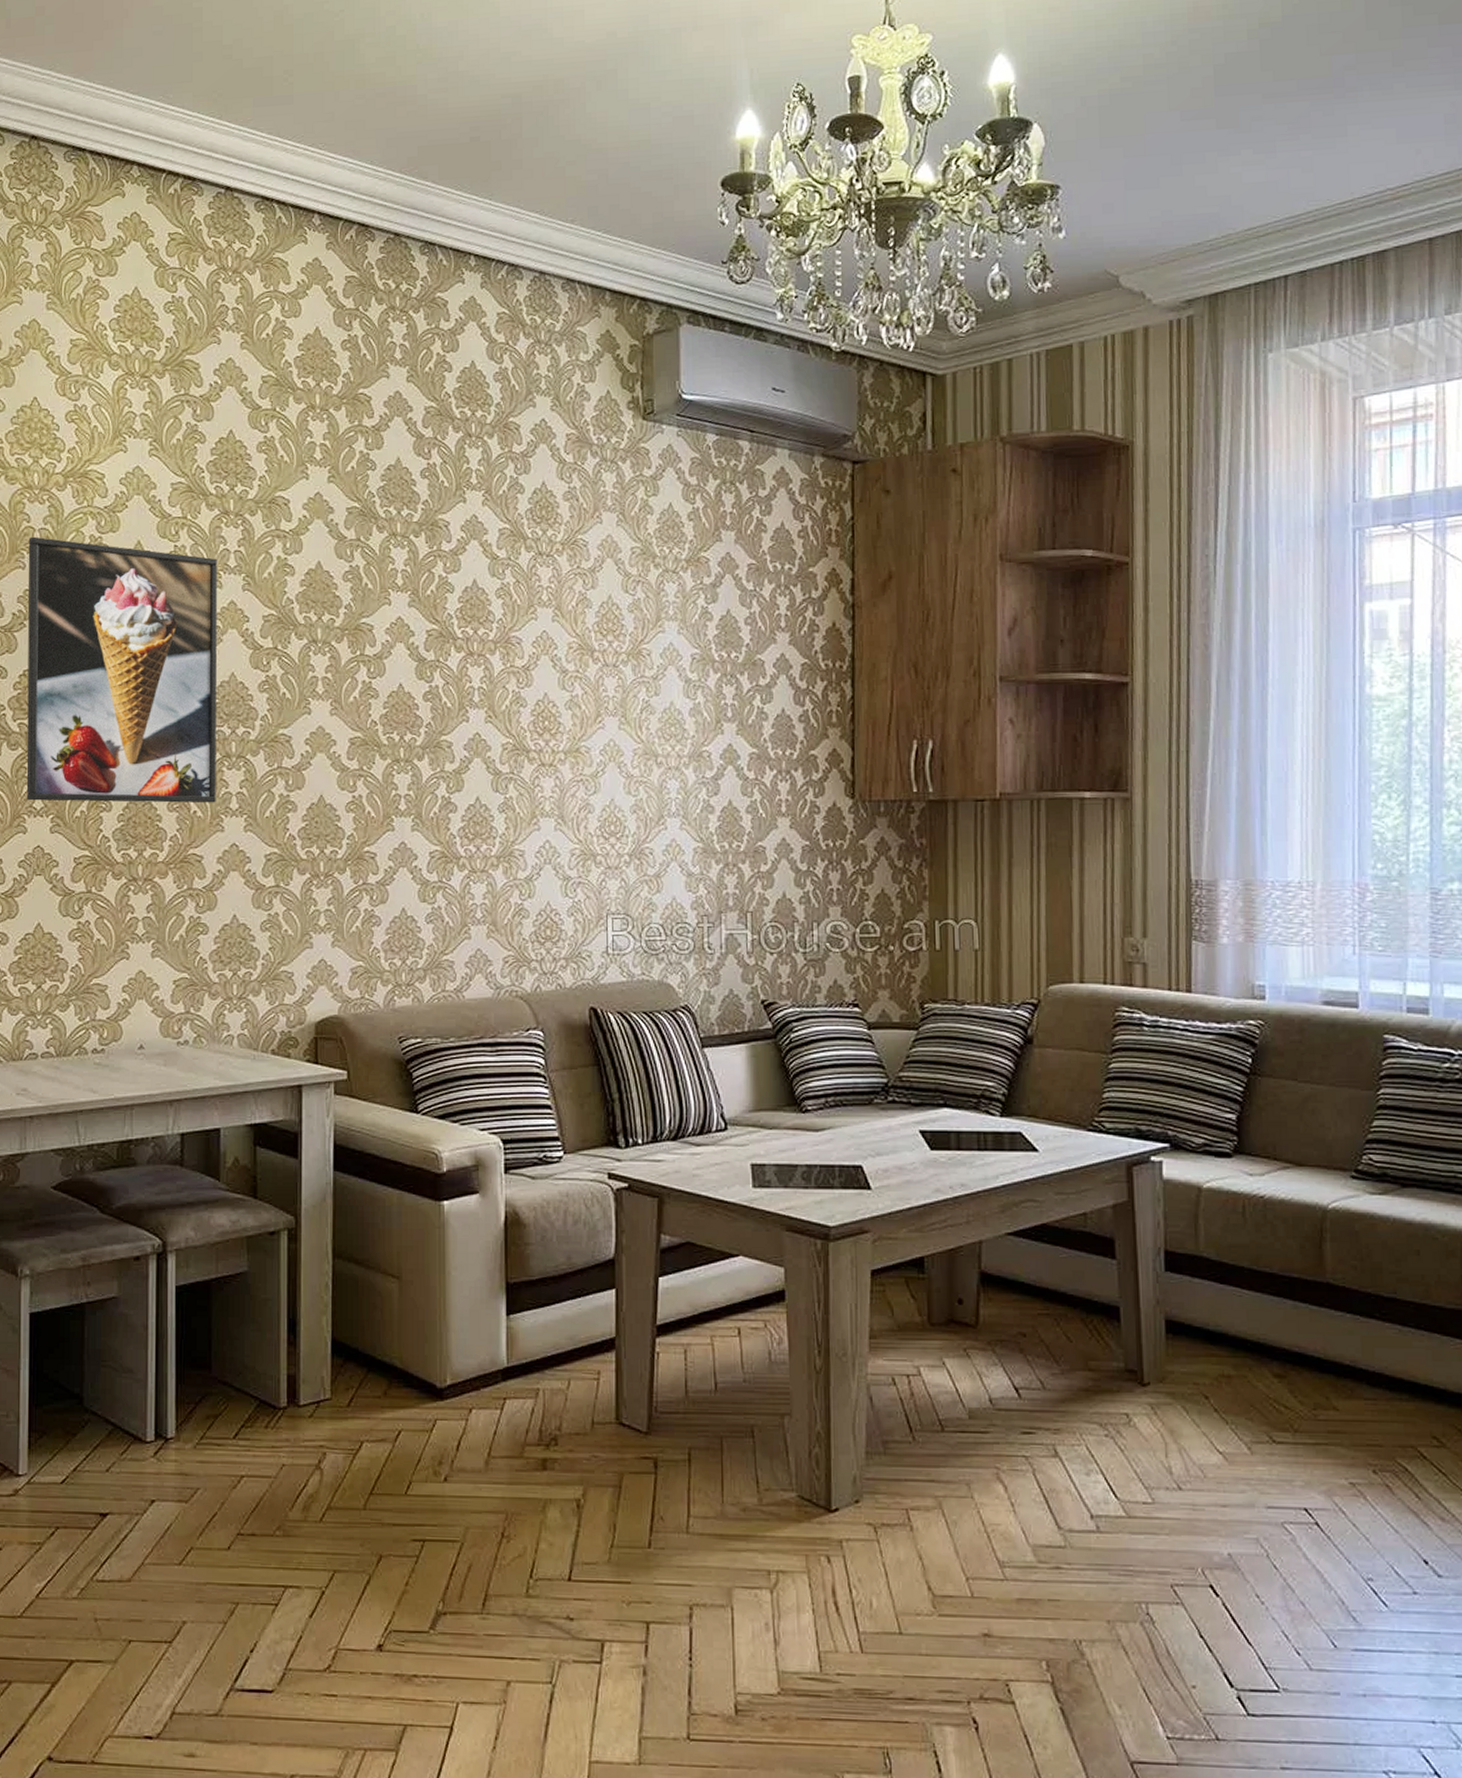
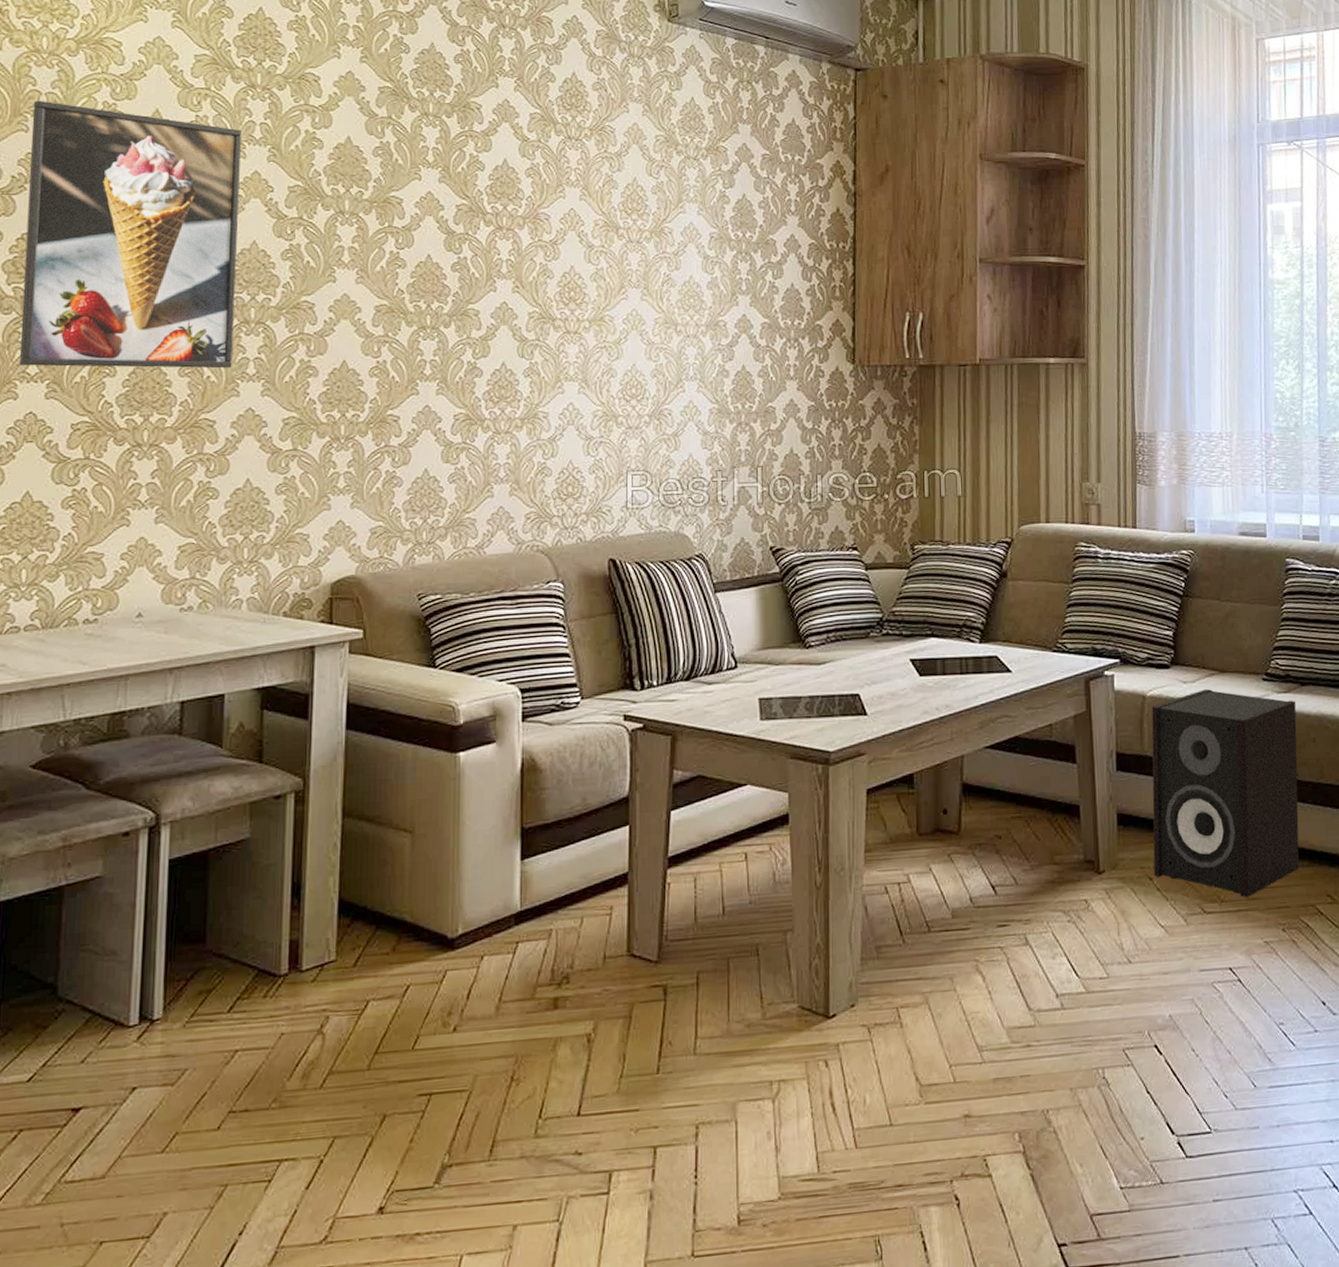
speaker: none [1208,1184,1397,1429] -> present [1151,689,1300,897]

